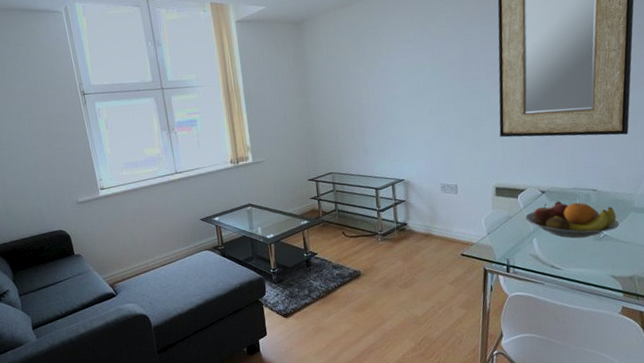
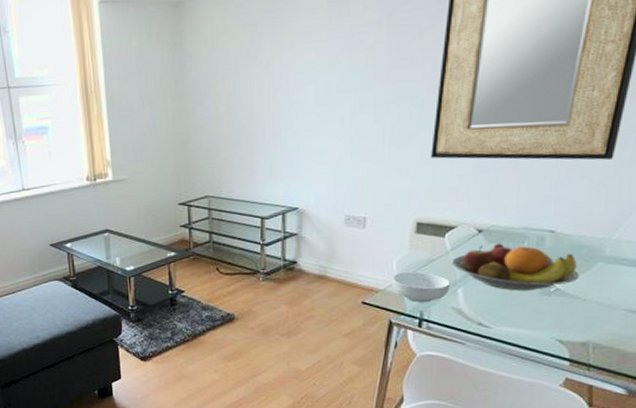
cereal bowl: none [482,227,527,252] -> present [392,272,450,302]

